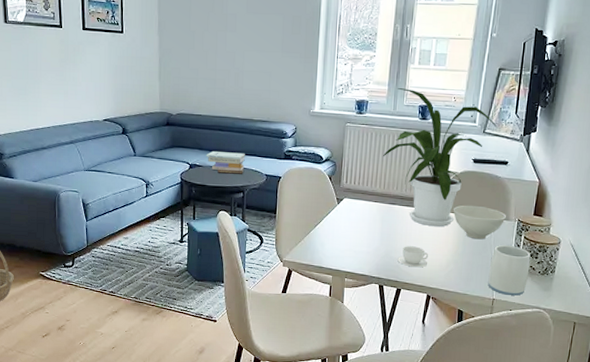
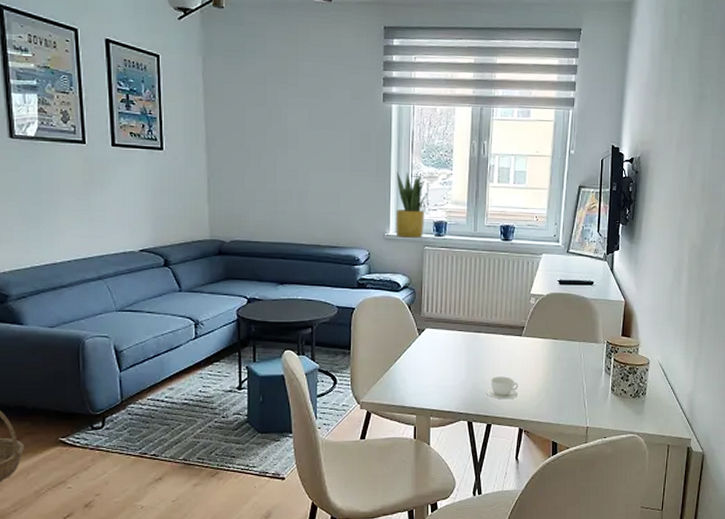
books: present [206,151,245,174] -> none [266,283,313,307]
planter: none [320,53,353,116] -> present [395,171,430,239]
house plant: present [383,88,497,227] -> none [466,208,580,354]
bowl: present [453,205,506,240] -> none [541,329,595,365]
mug: present [488,245,531,296] -> none [581,369,622,422]

